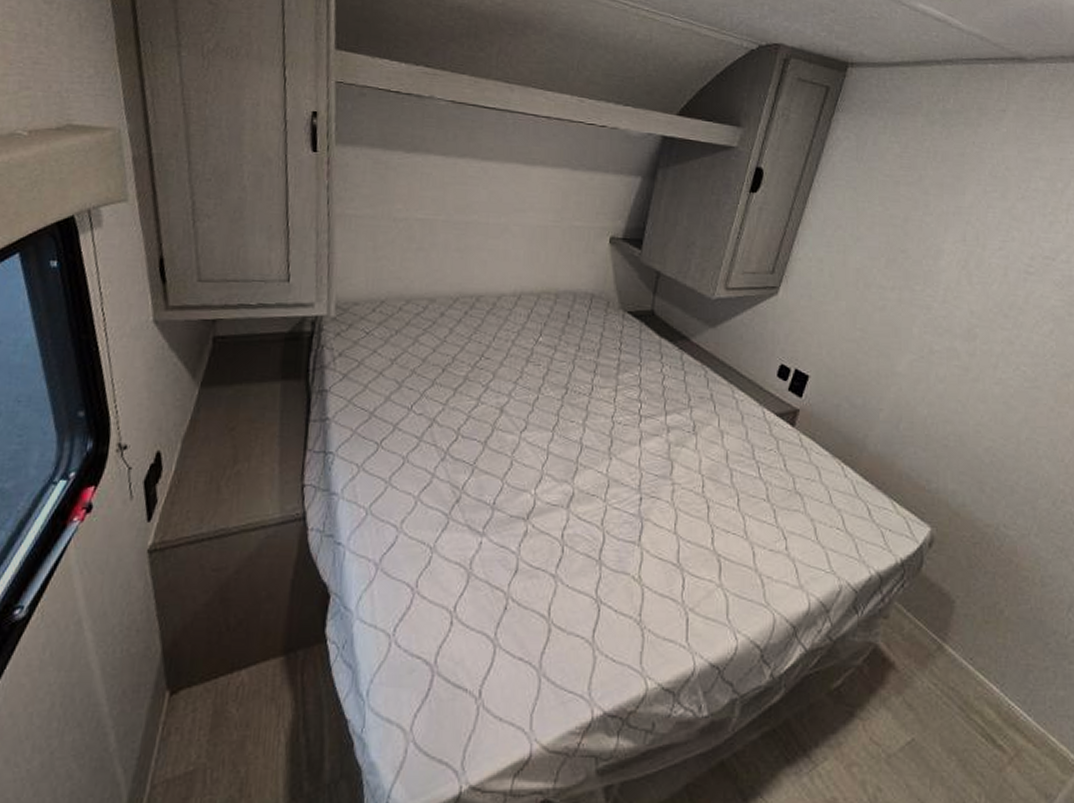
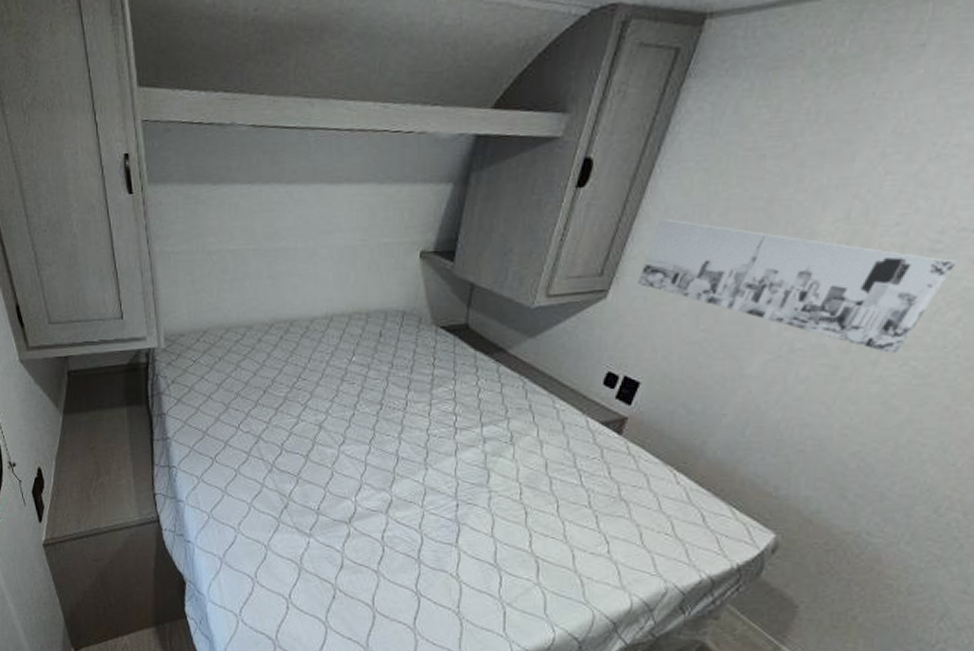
wall art: none [803,227,1045,360] -> present [637,219,957,354]

